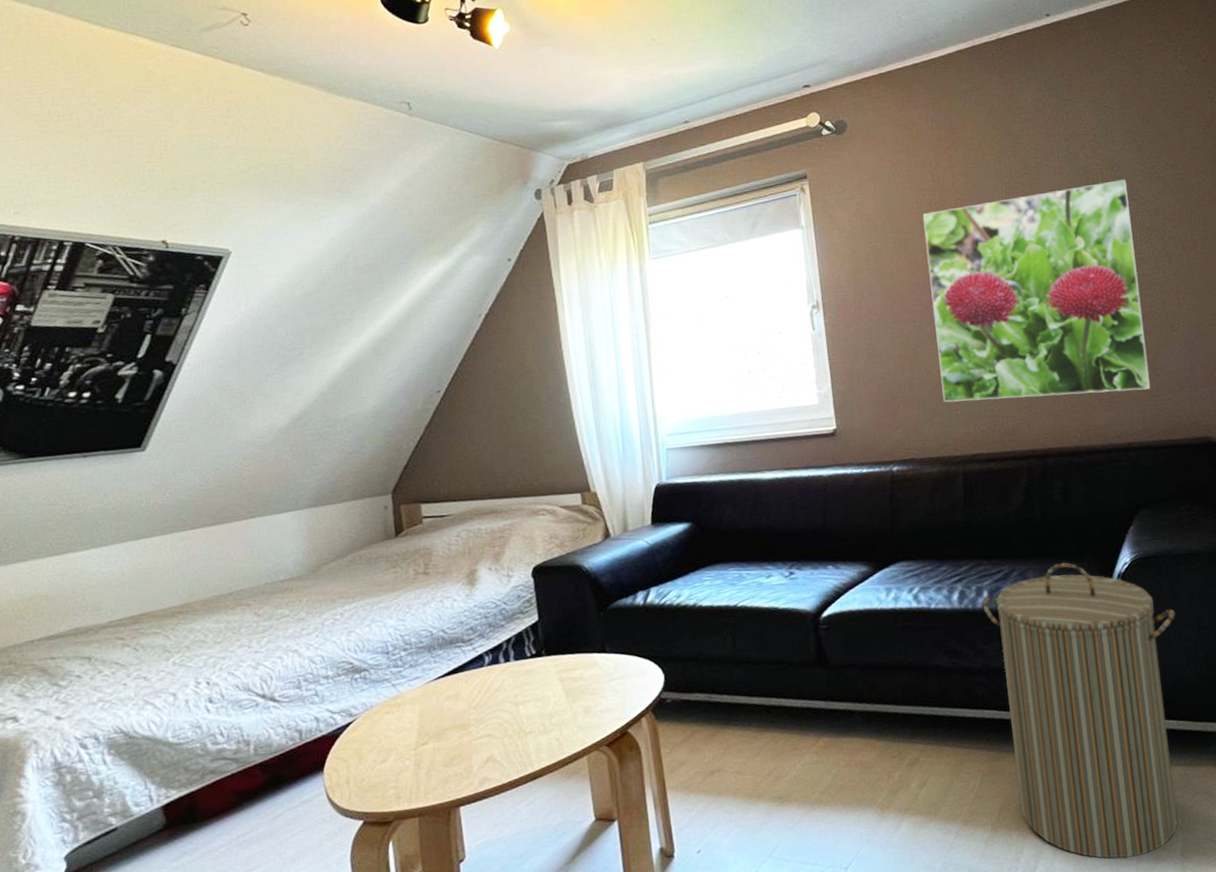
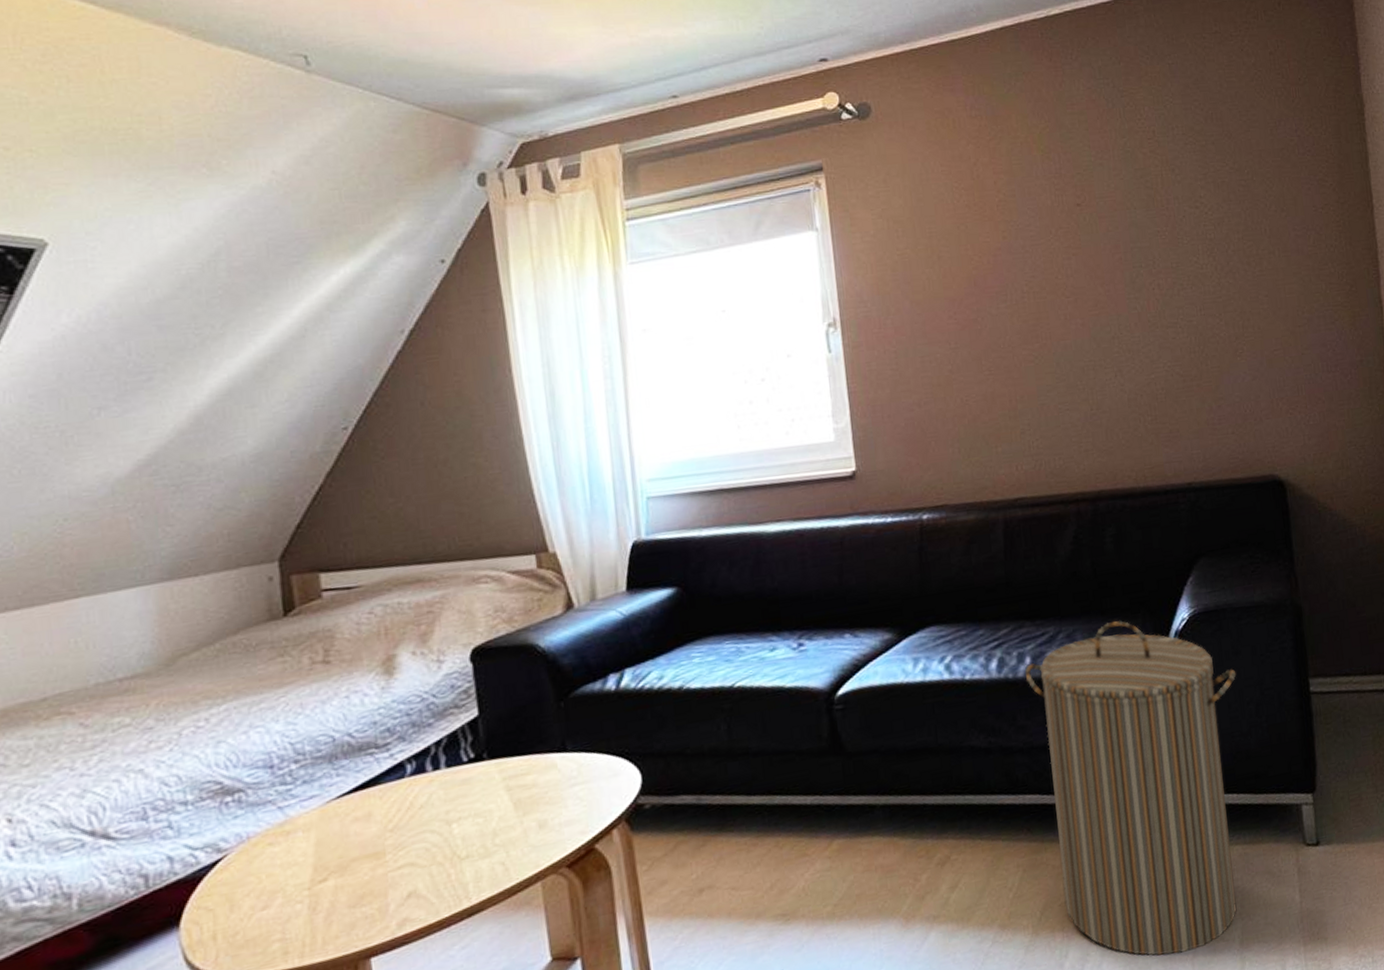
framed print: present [922,179,1151,403] -> none [959,184,1213,438]

